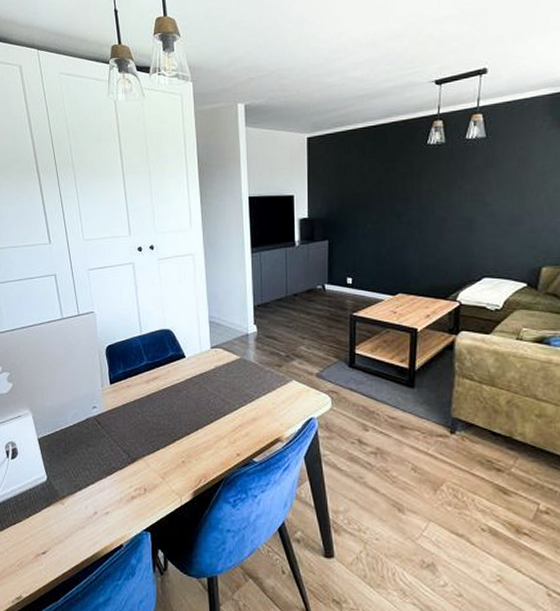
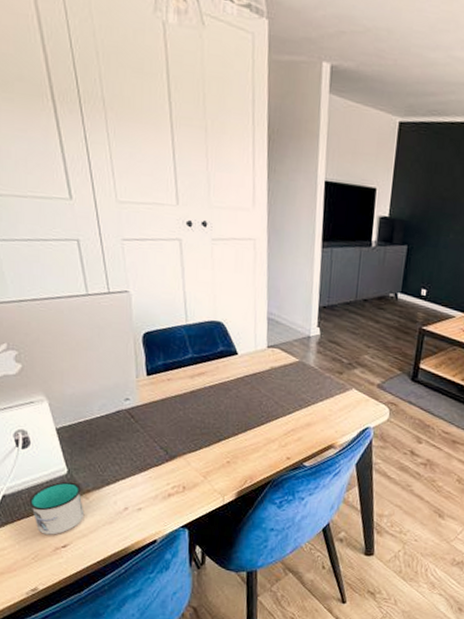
mug: none [16,488,61,542] -> present [29,481,85,535]

